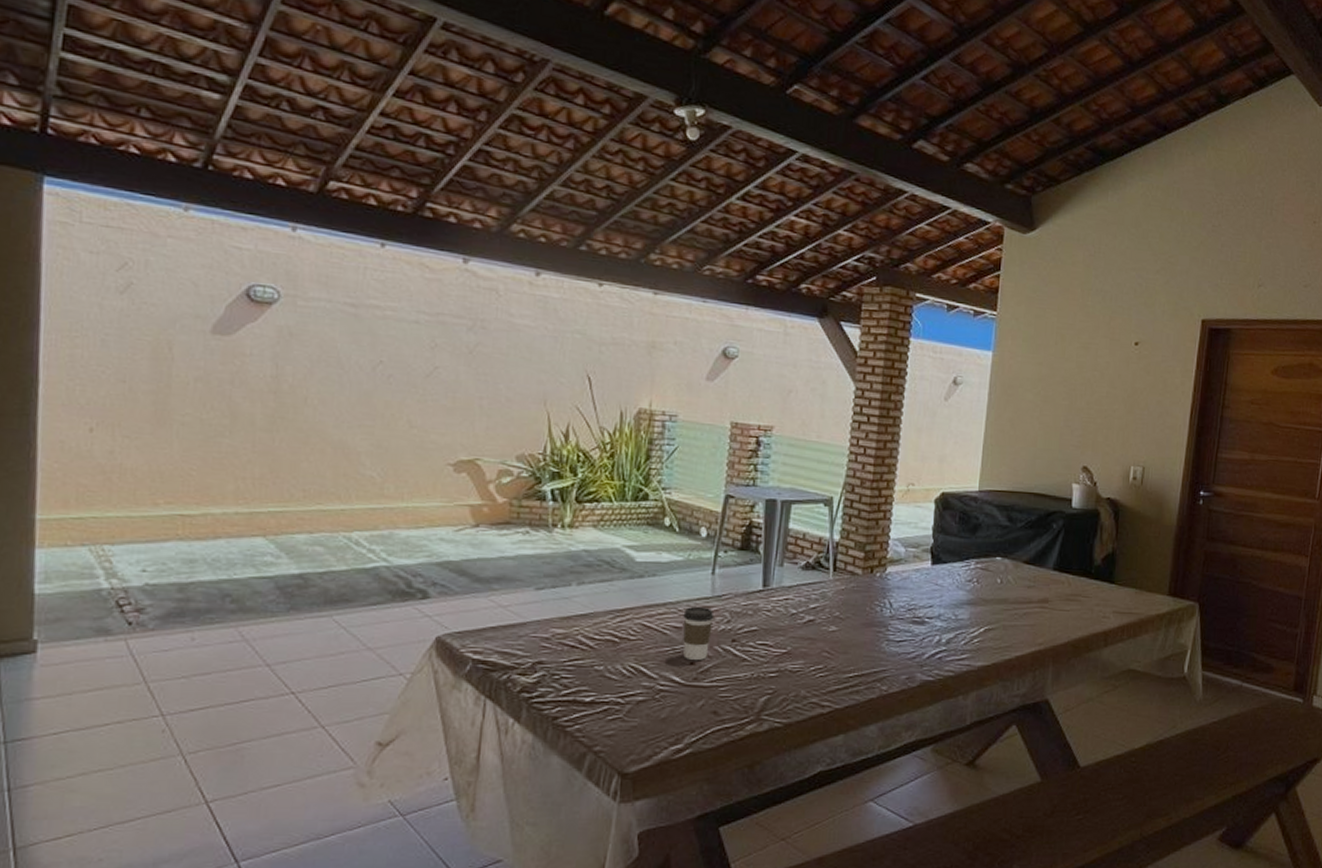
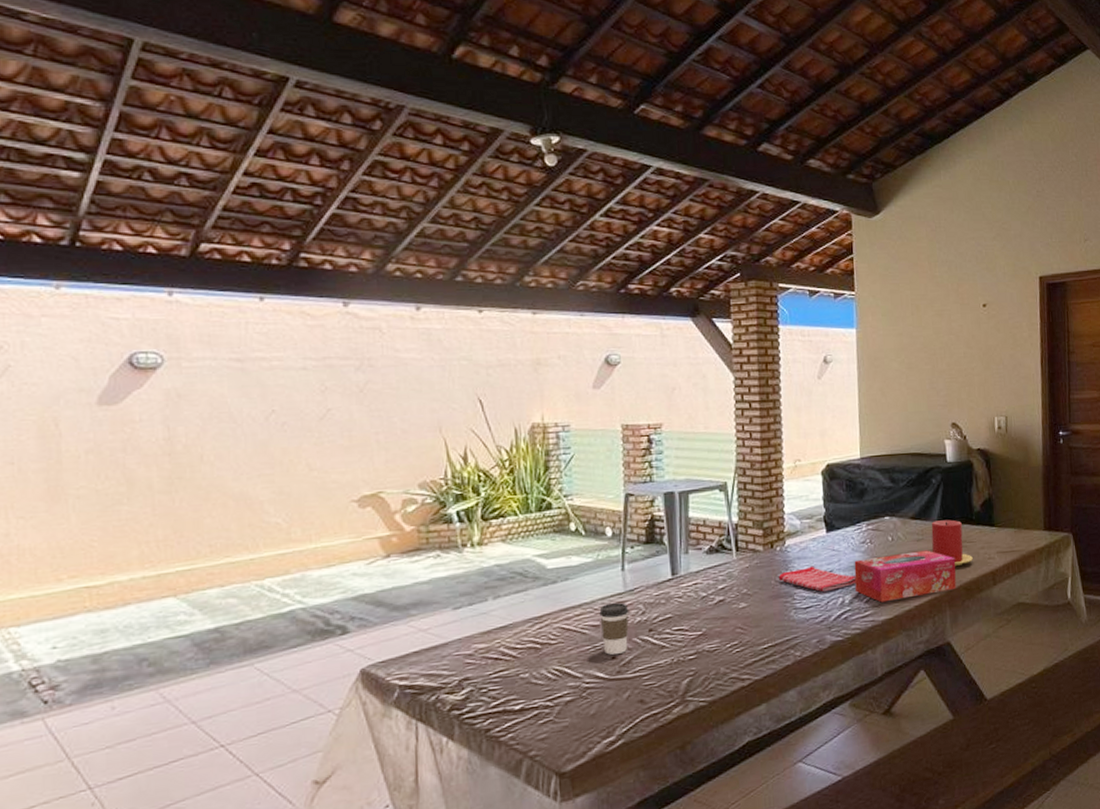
dish towel: none [874,598,957,628] -> present [778,566,857,592]
tissue box: none [954,598,1067,648] -> present [854,550,956,603]
candle: none [1043,569,1086,620] -> present [931,519,973,566]

